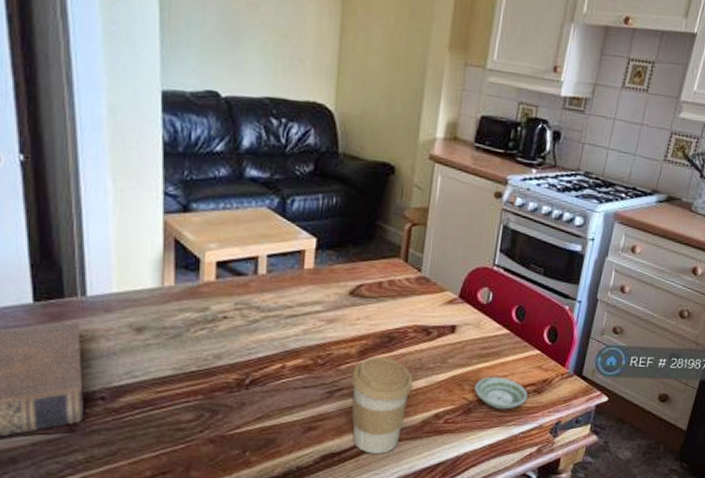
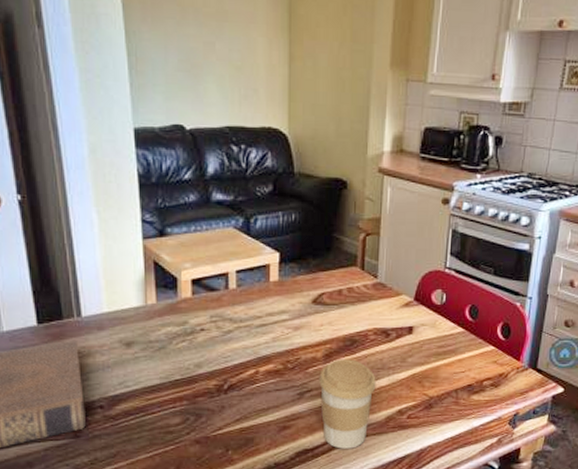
saucer: present [474,376,528,410] -> none [434,373,486,404]

